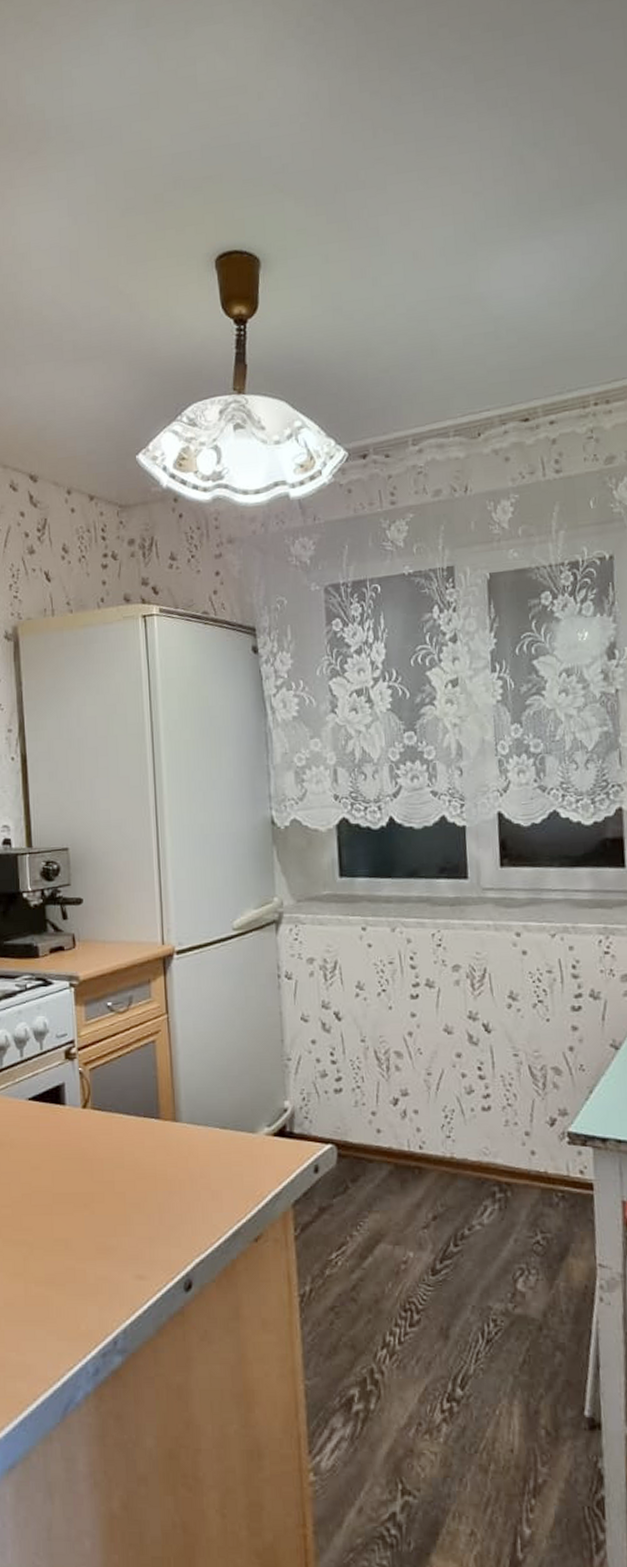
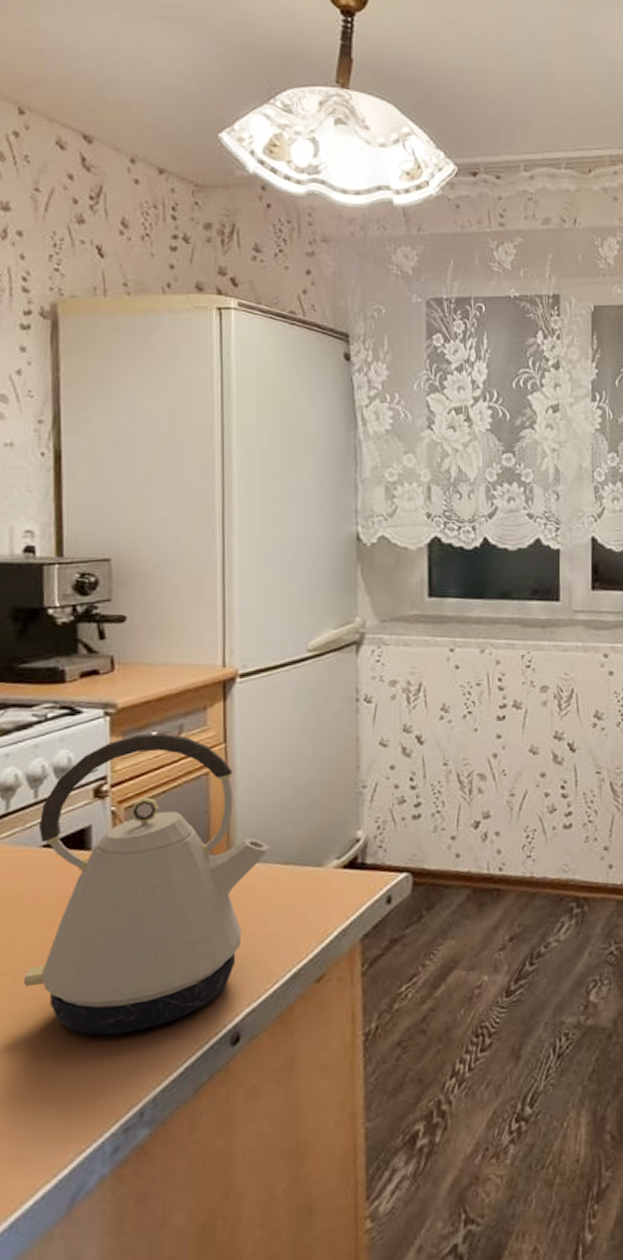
kettle: none [19,1003,209,1269] -> present [23,733,270,1035]

